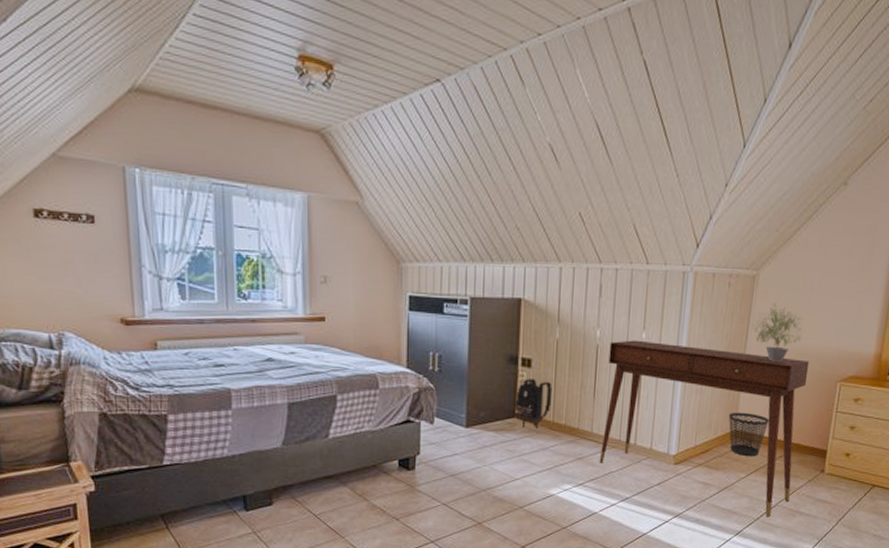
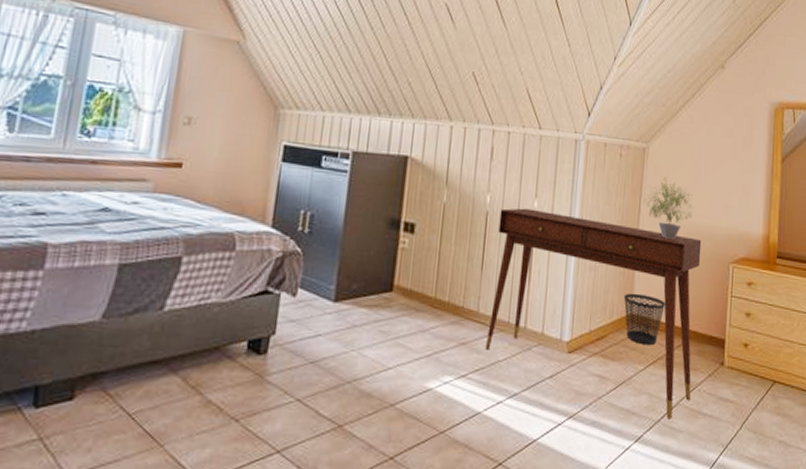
backpack: present [513,378,553,429] -> none [390,245,437,306]

